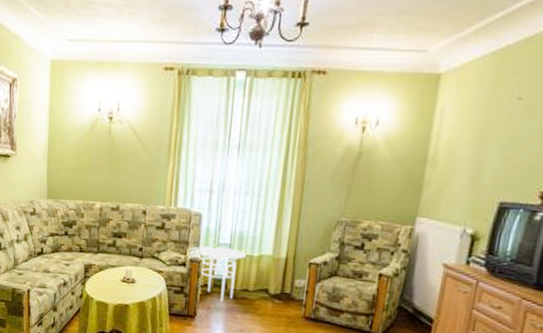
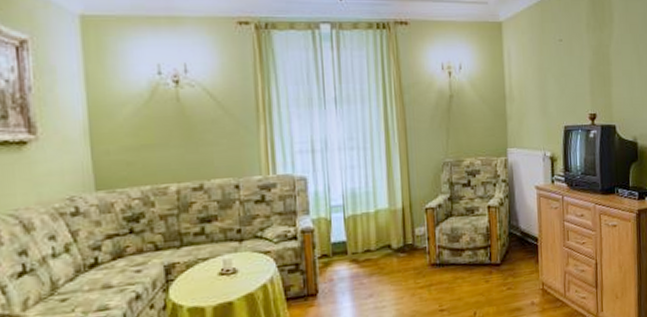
side table: present [196,245,246,303] -> none [307,208,362,271]

